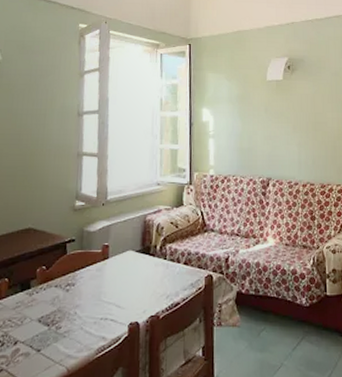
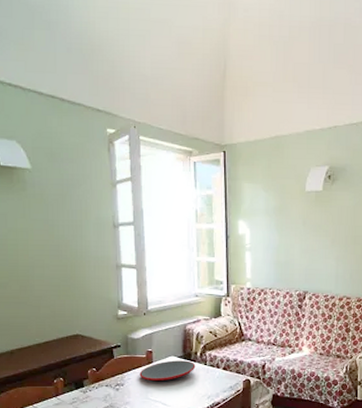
plate: none [93,255,155,279] -> present [139,360,196,381]

